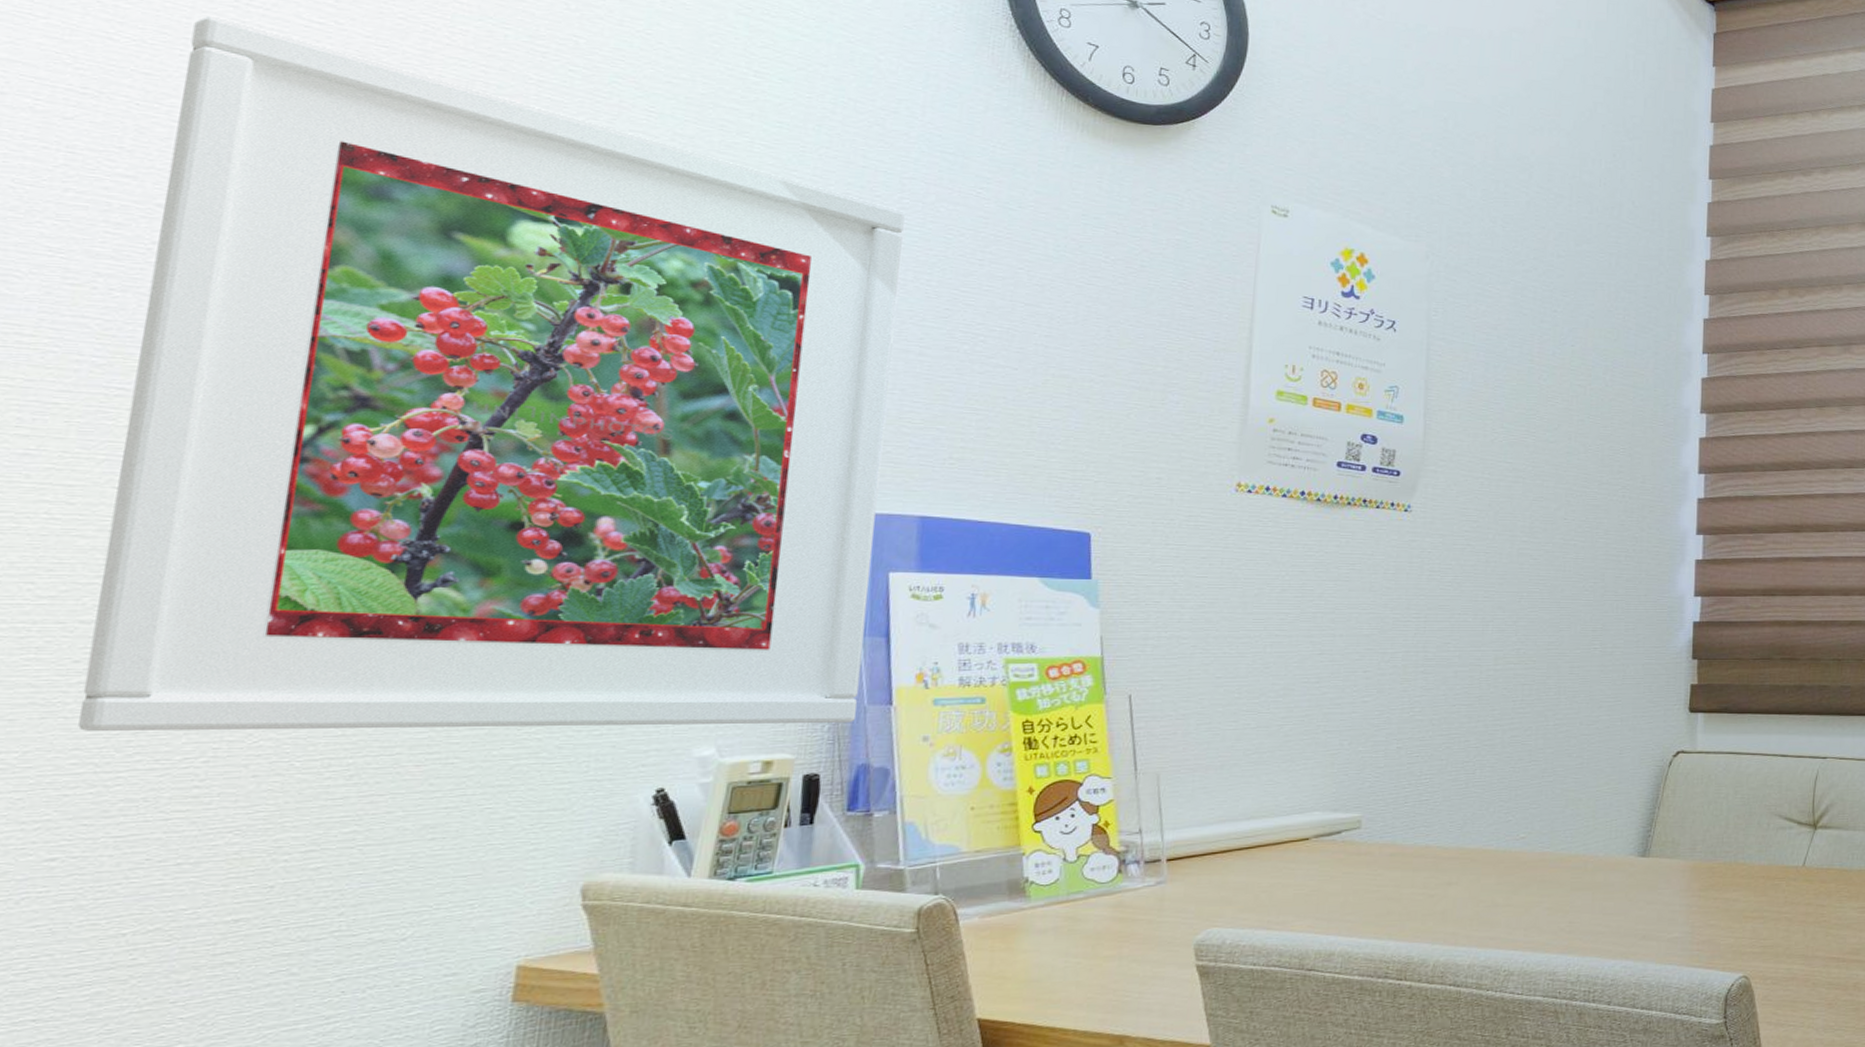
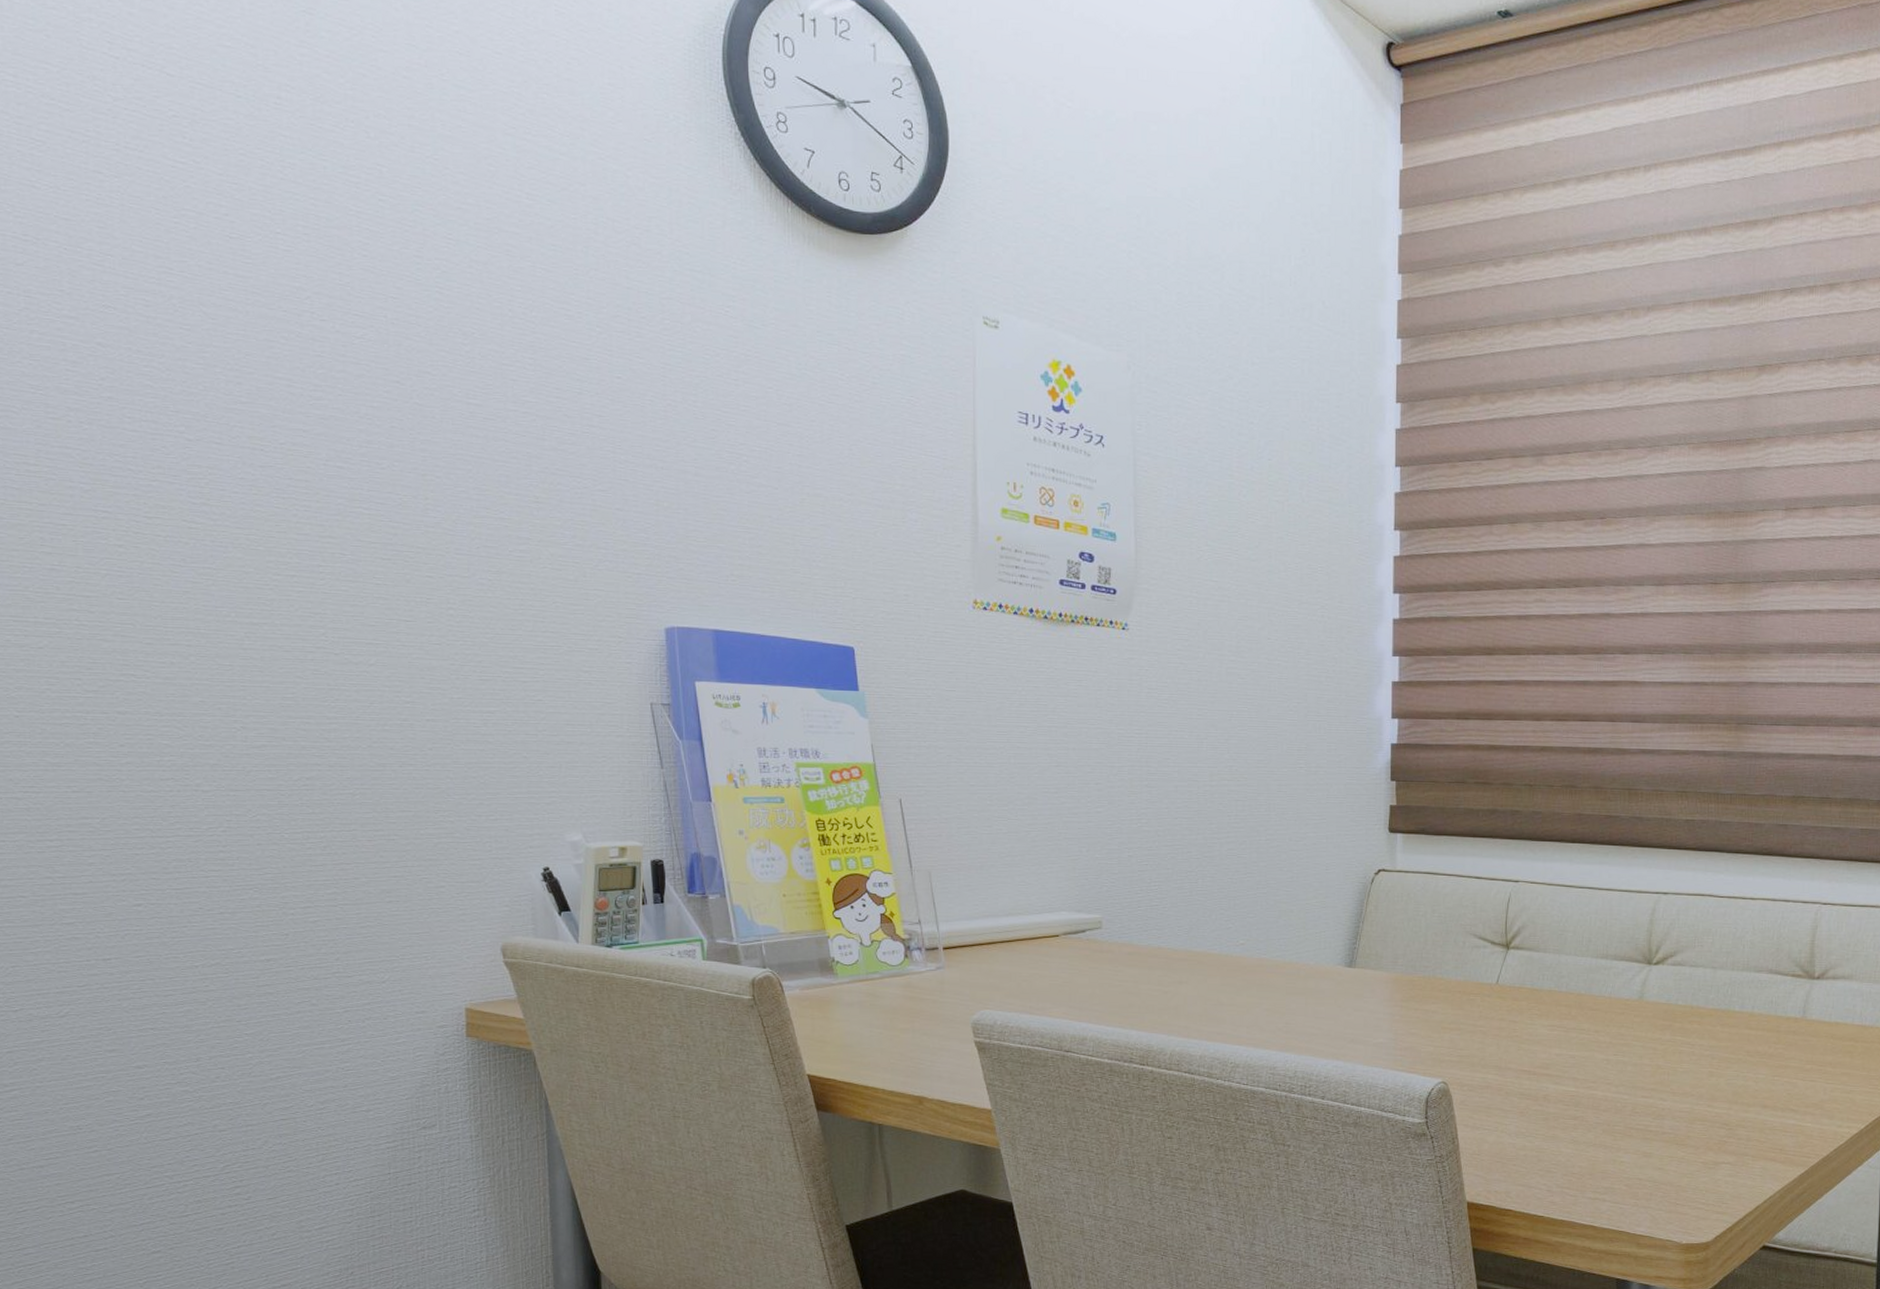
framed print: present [78,15,905,731] -> none [91,160,685,816]

